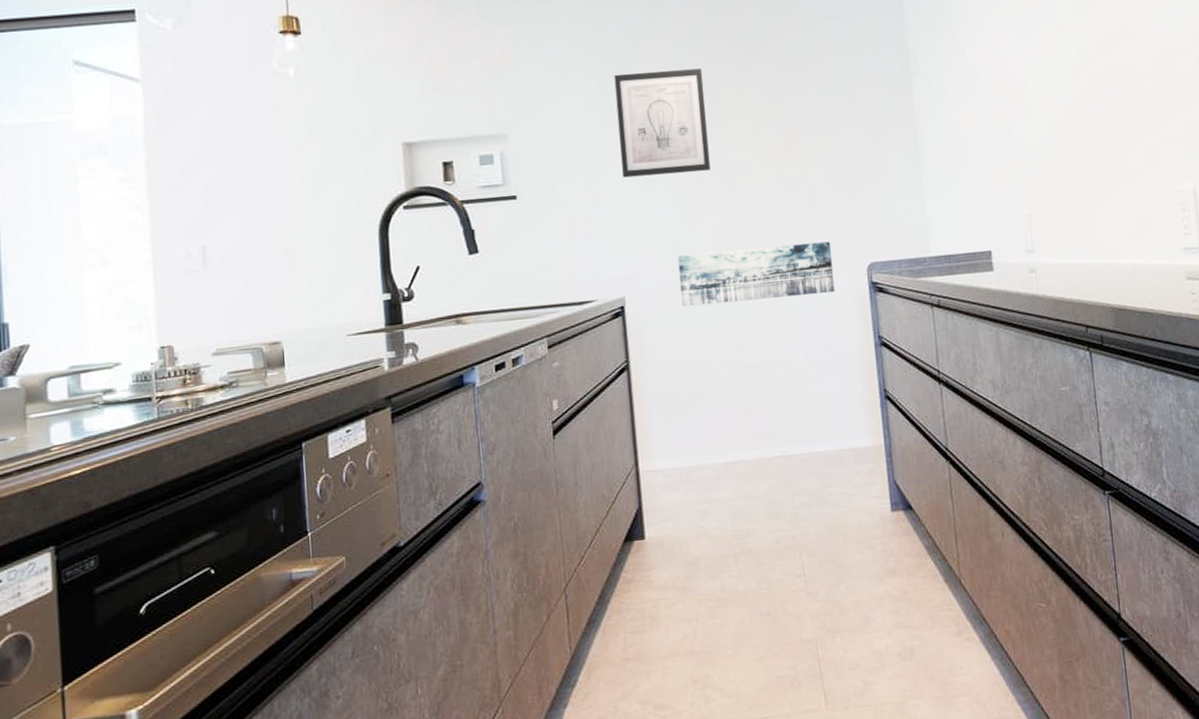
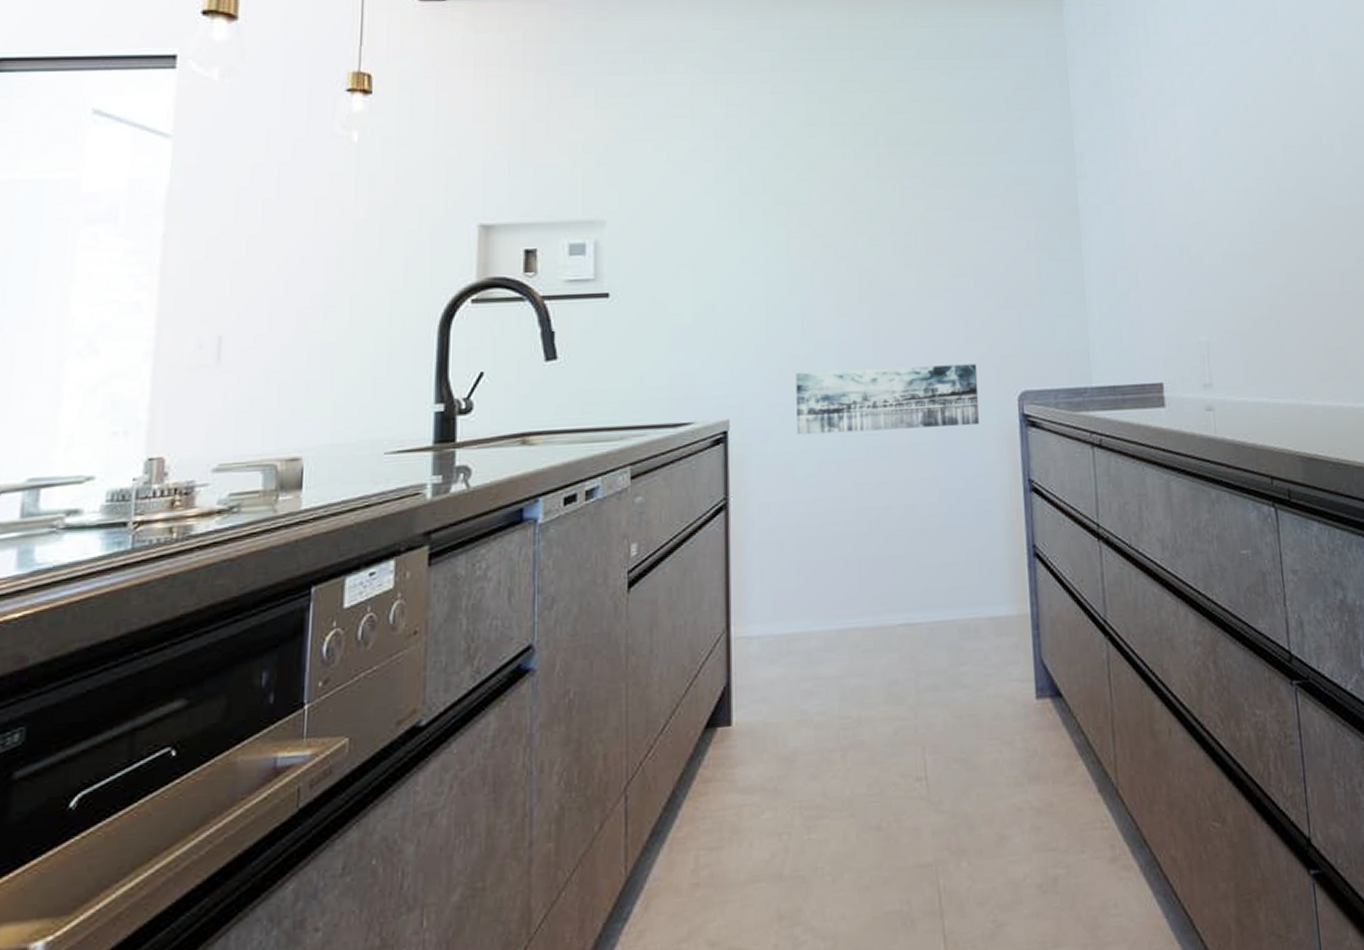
wall art: present [614,68,711,178] -> none [735,157,841,278]

